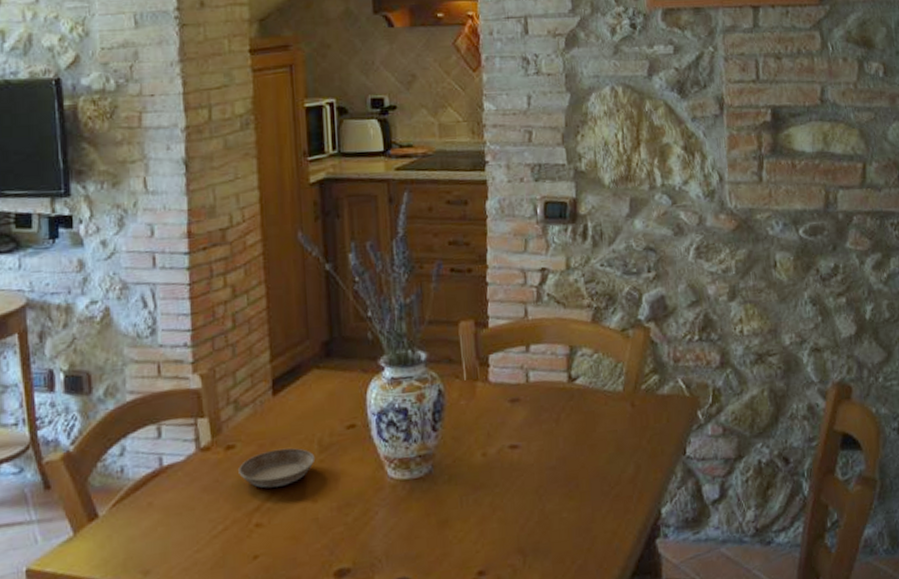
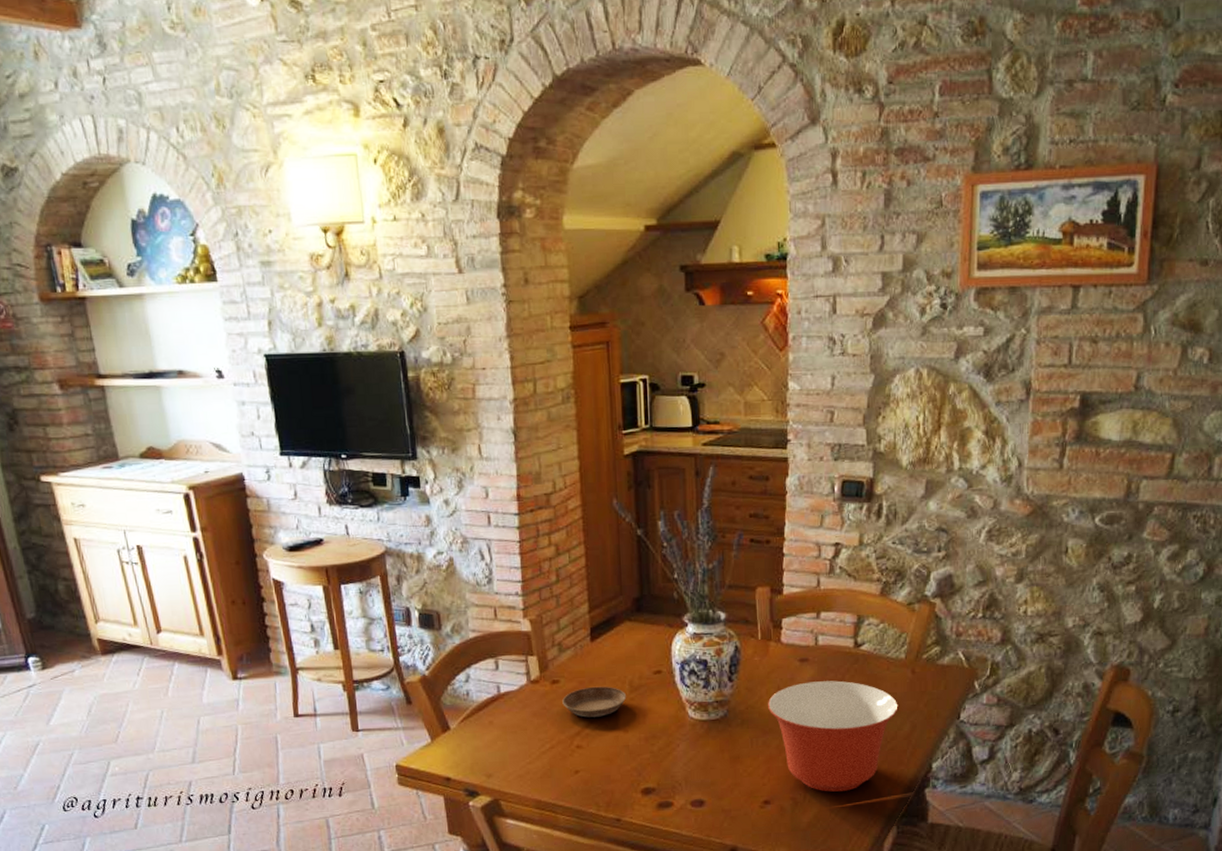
mixing bowl: none [476,421,620,554] -> present [767,680,898,792]

